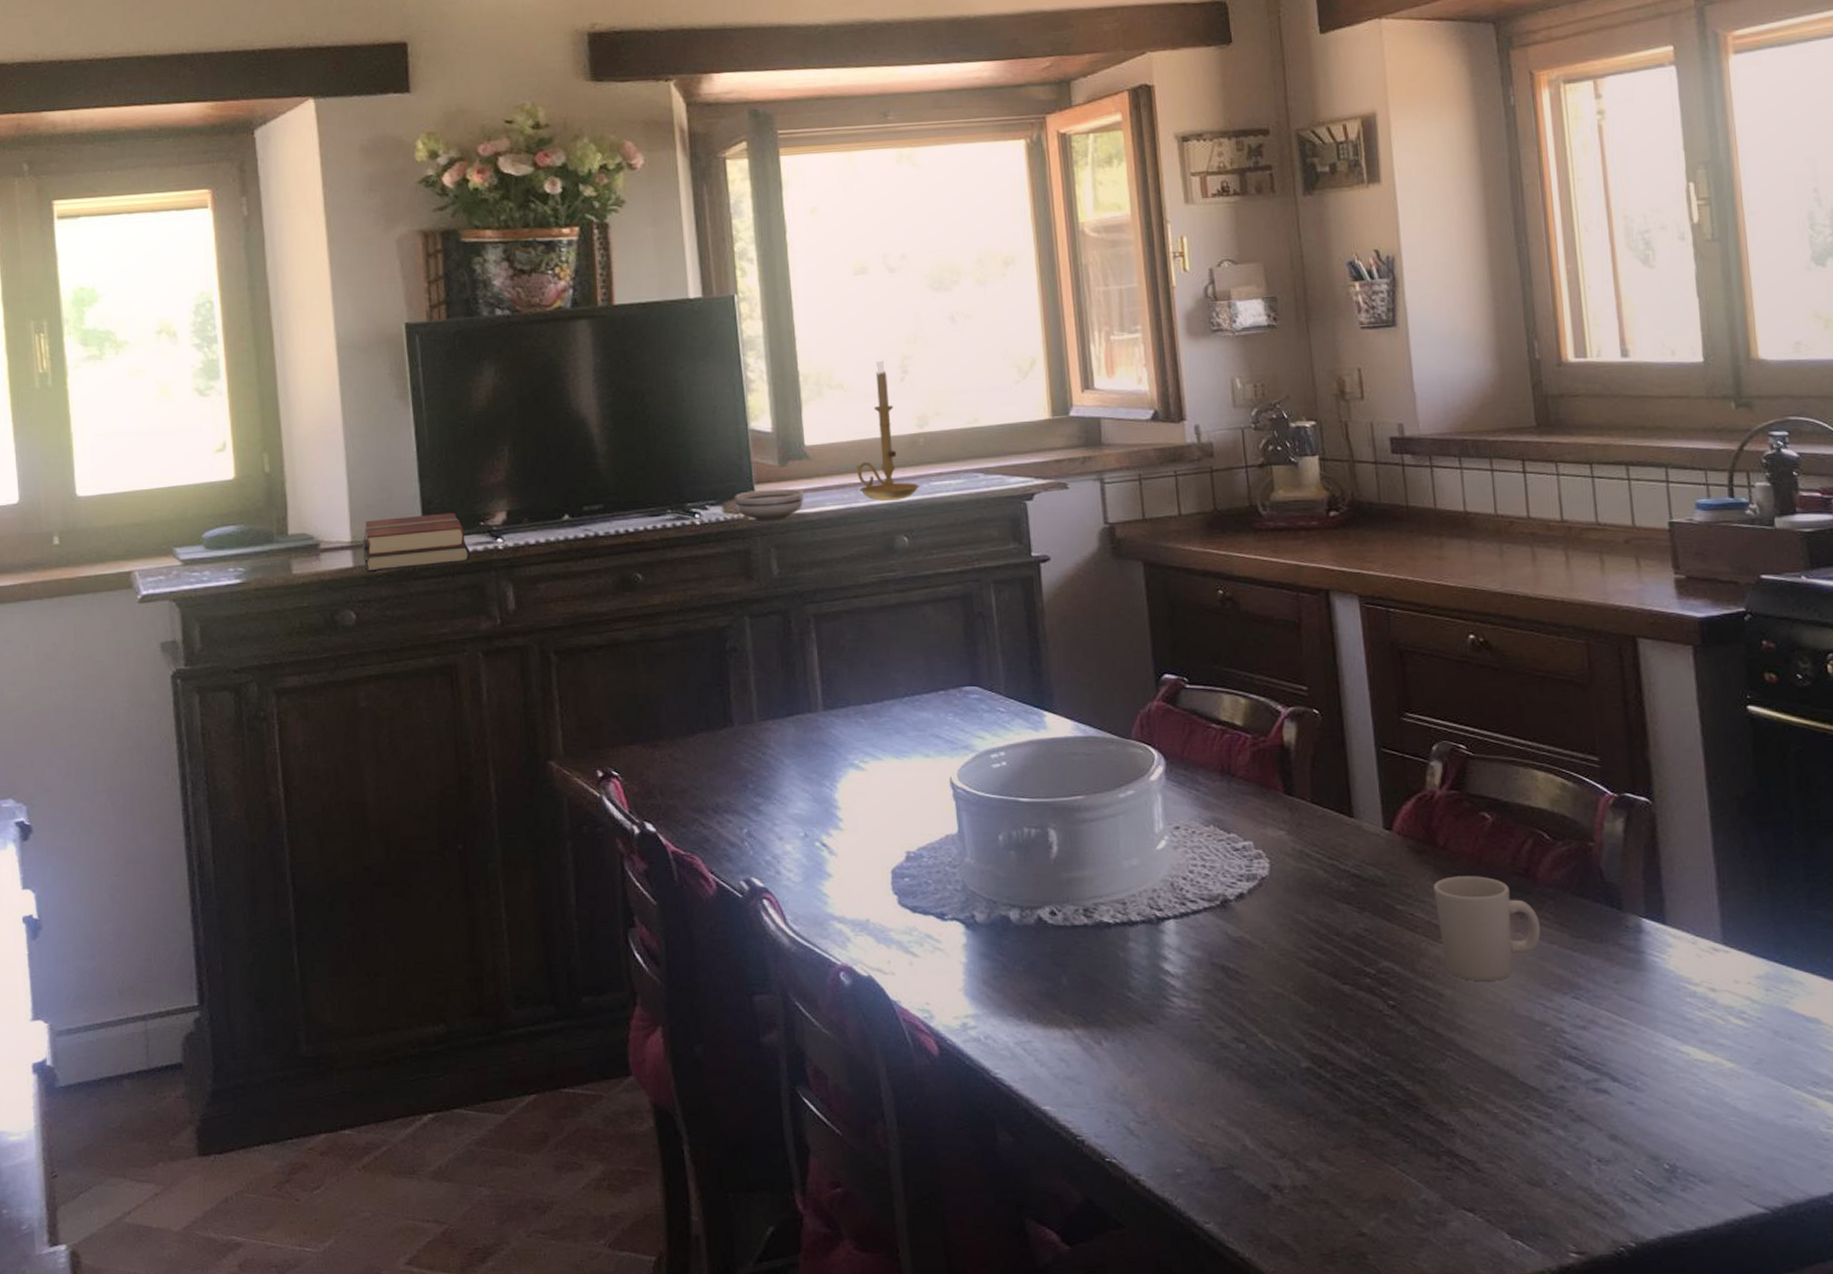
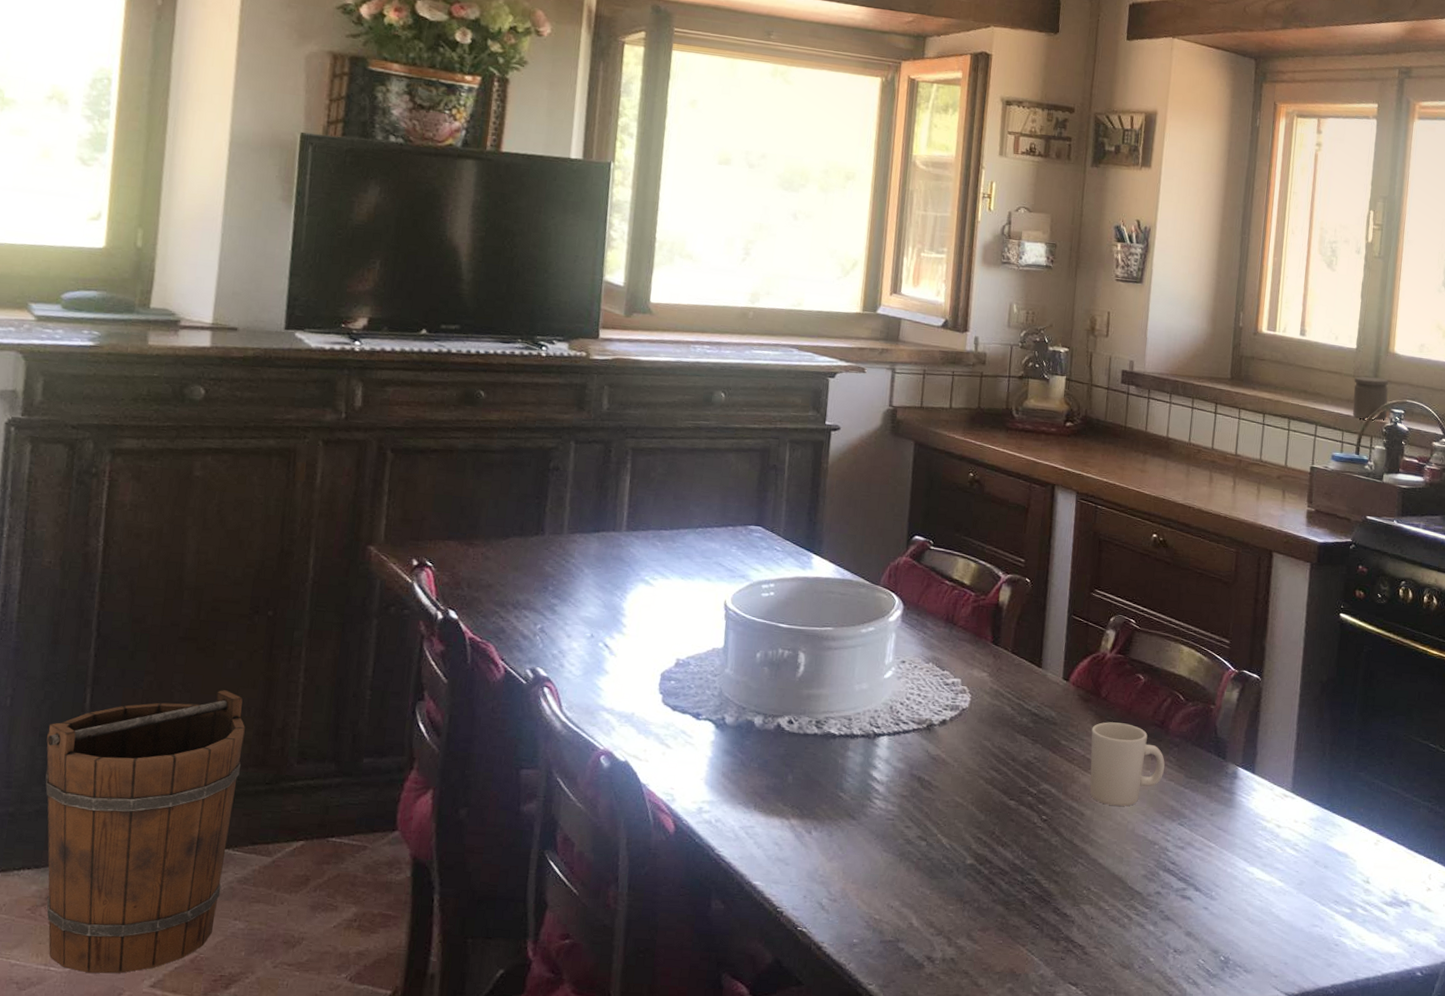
wooden bucket: none [262,935,460,1253] -> present [45,690,245,974]
books: present [362,512,471,572] -> none [222,306,328,358]
bowl: present [734,488,805,523] -> none [579,333,643,364]
candle holder: present [856,360,919,502] -> none [691,240,742,362]
jar: none [1709,394,1764,452] -> present [1352,376,1389,421]

